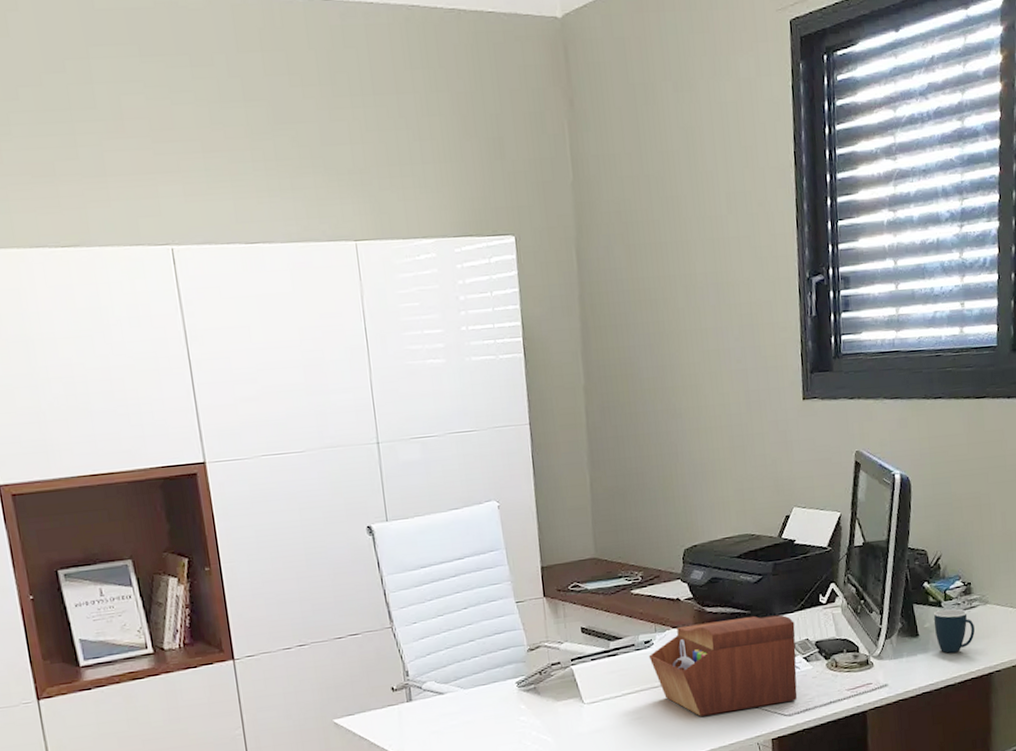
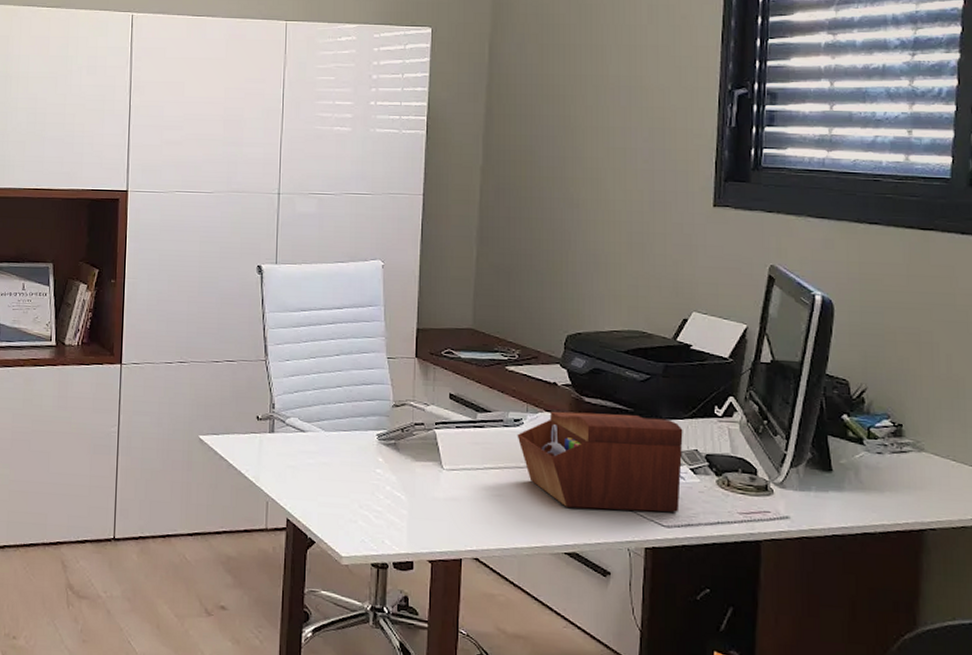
mug: present [933,609,975,653] -> none [852,447,904,498]

